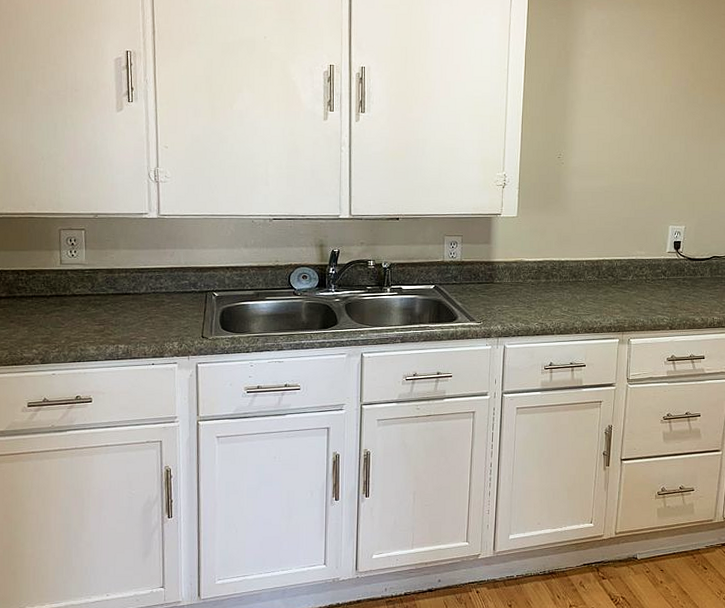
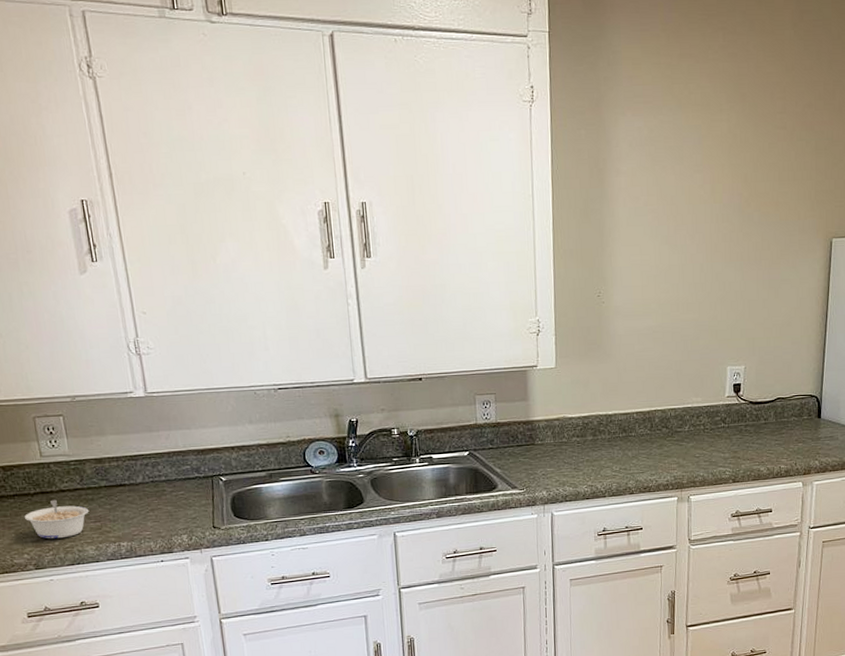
legume: none [38,302,95,338] -> present [24,499,89,539]

